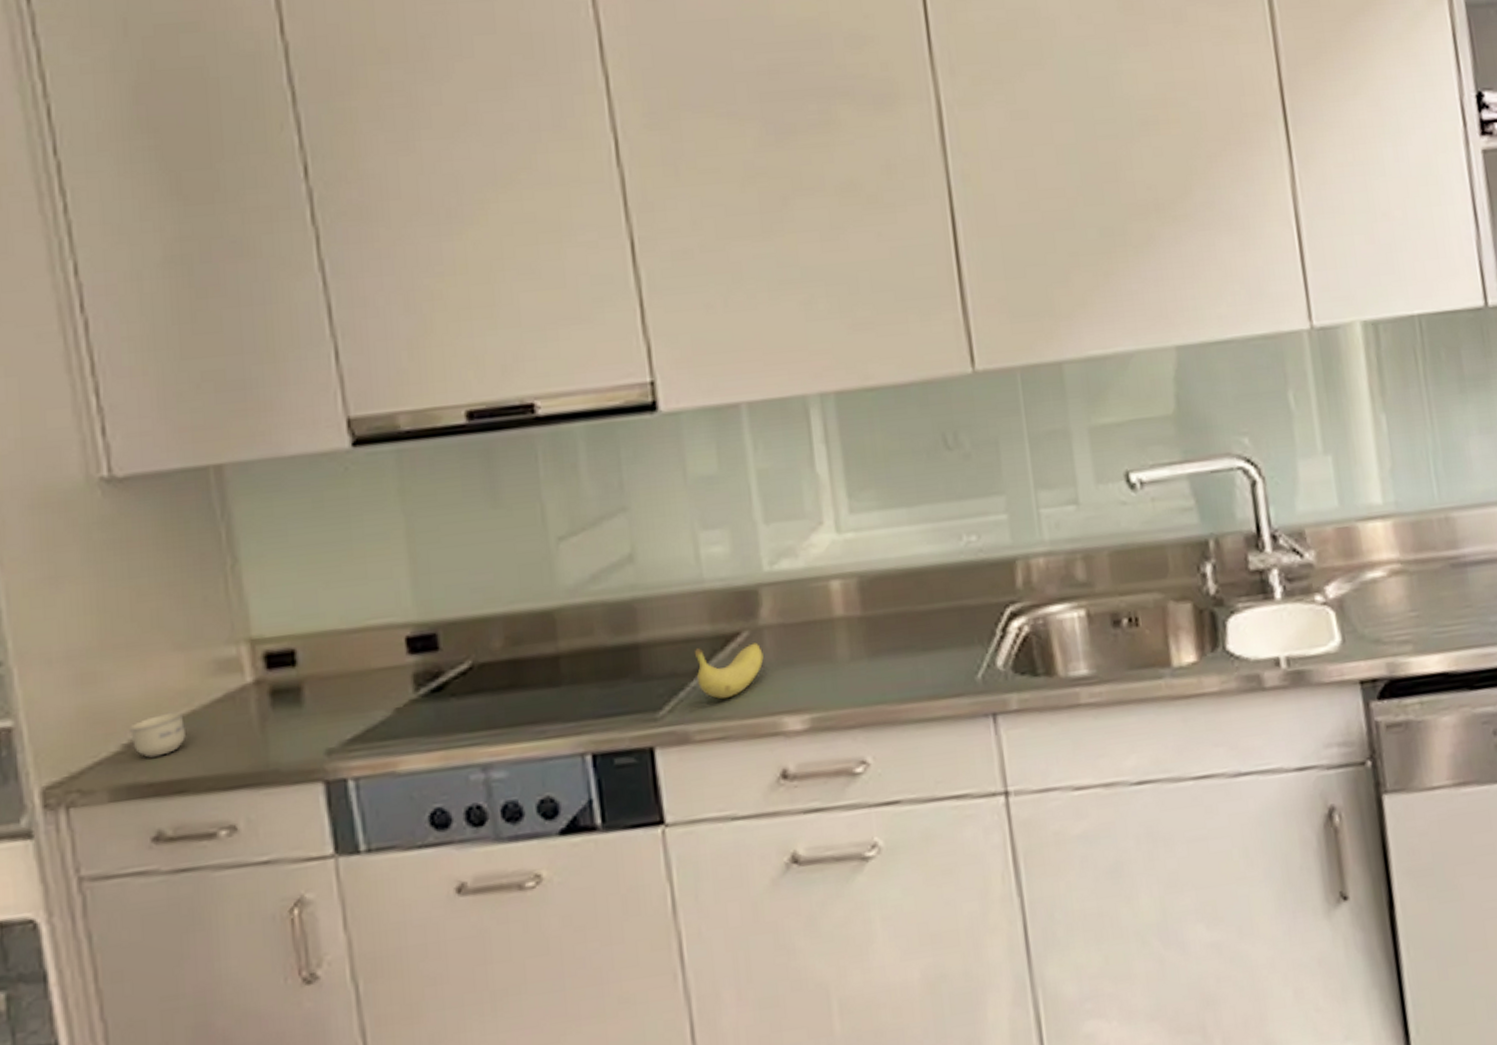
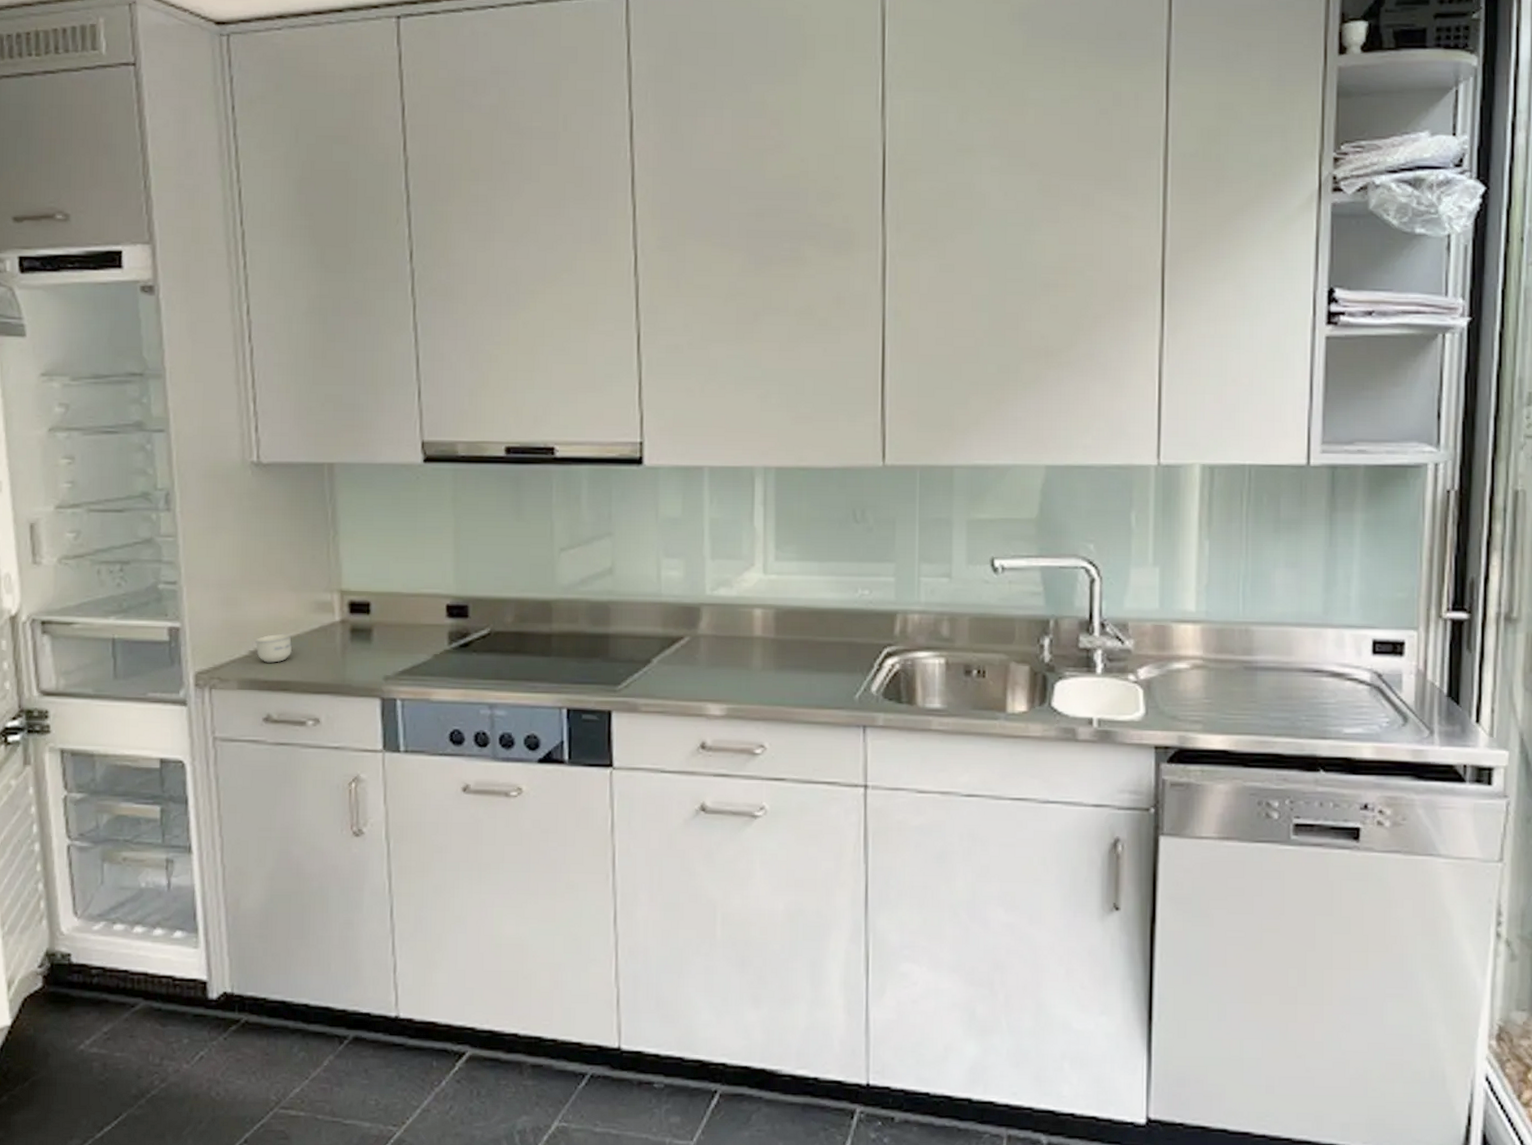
fruit: present [694,643,764,700] -> none [648,644,698,684]

